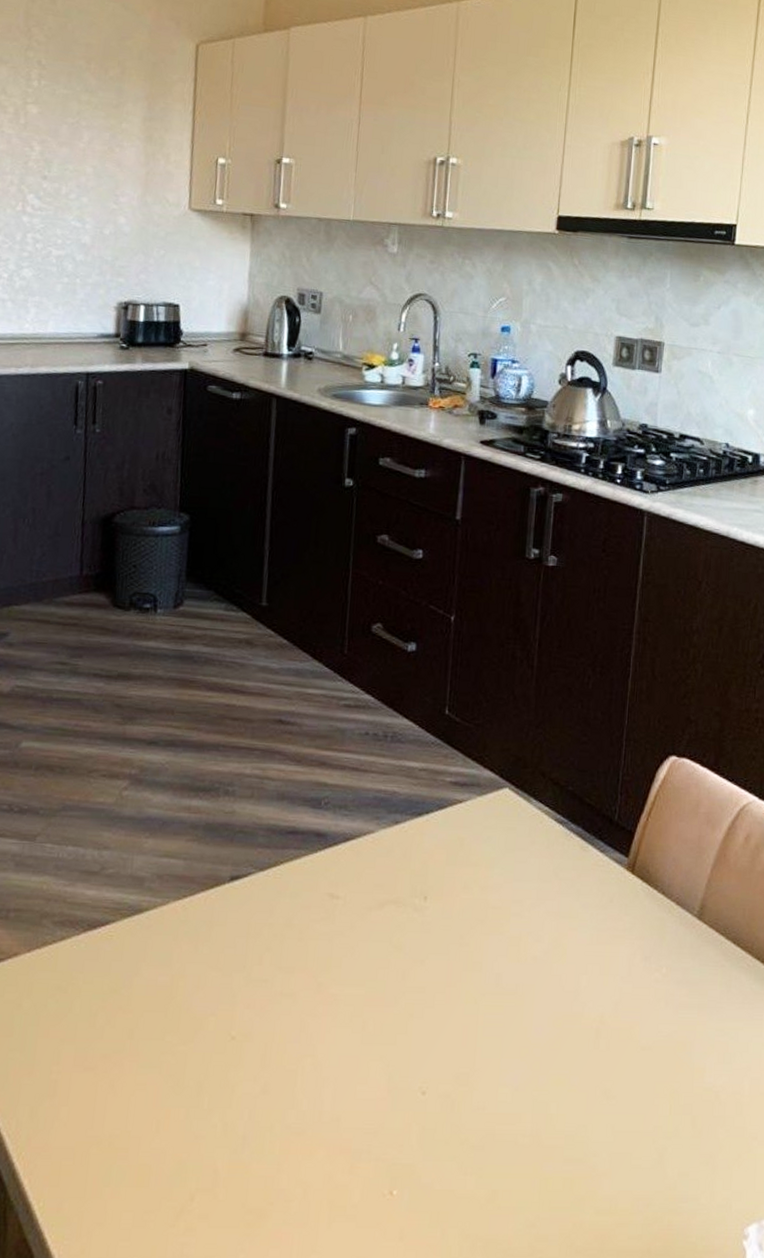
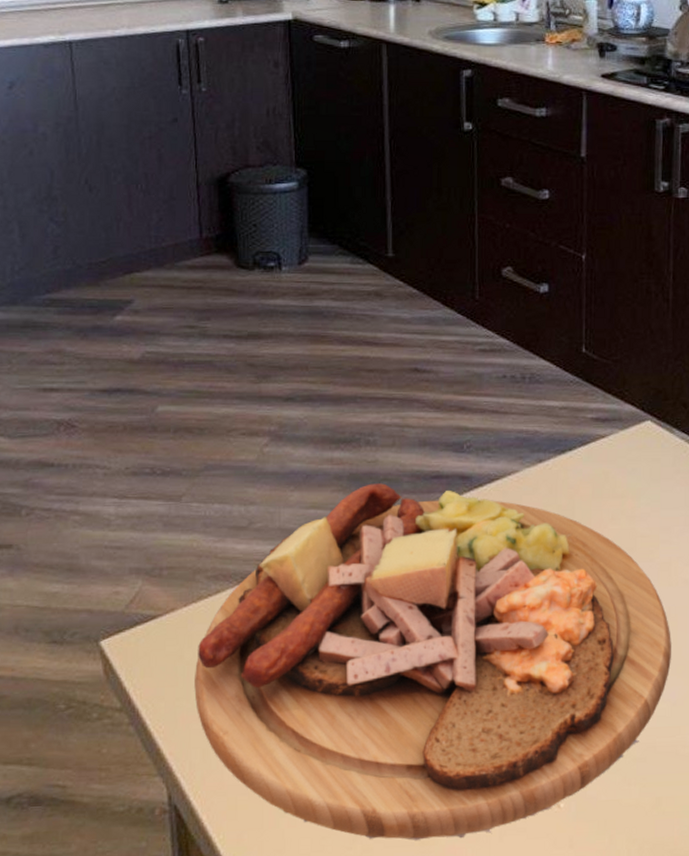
food platter: none [29,835,517,1223] -> present [194,483,671,840]

